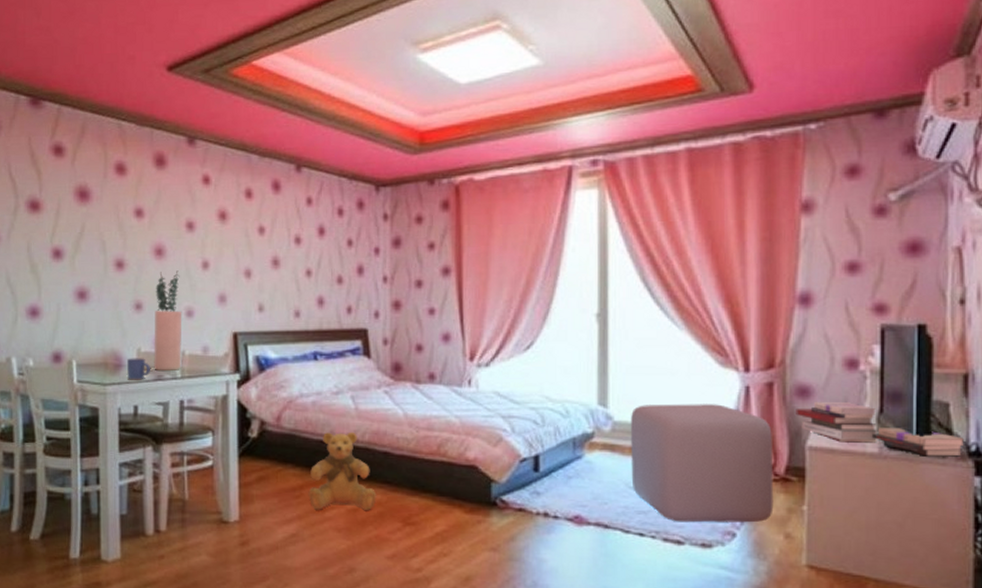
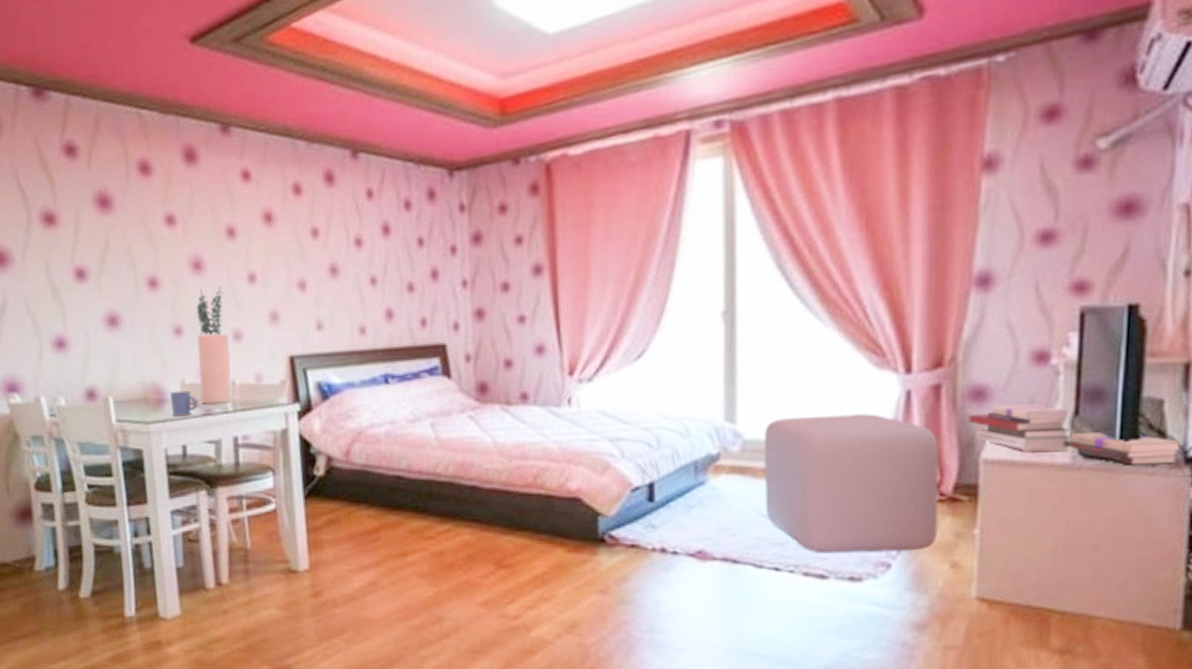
teddy bear: present [308,431,377,511] -> none [386,464,465,555]

